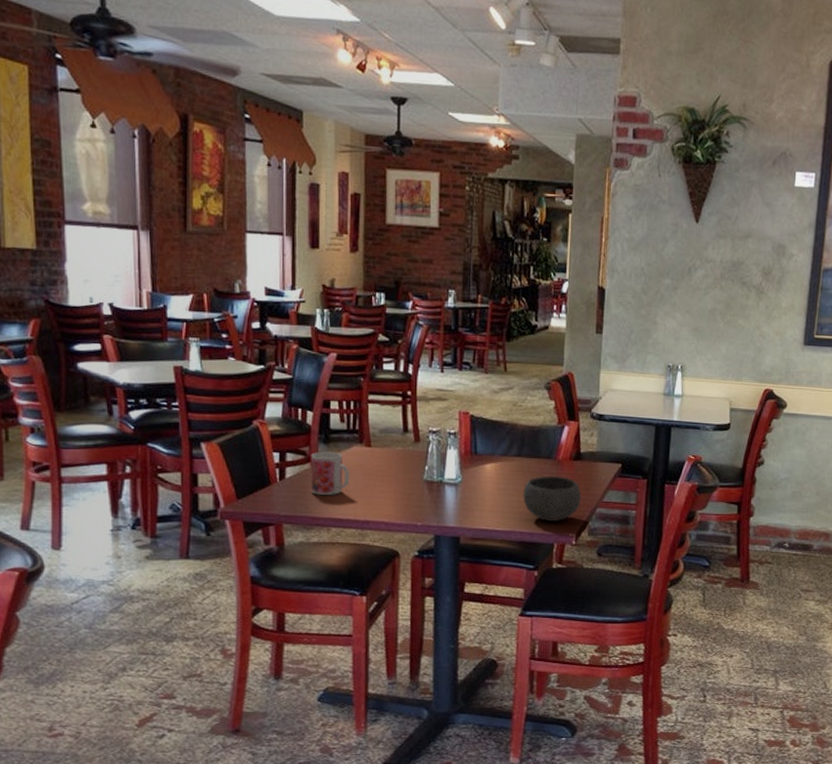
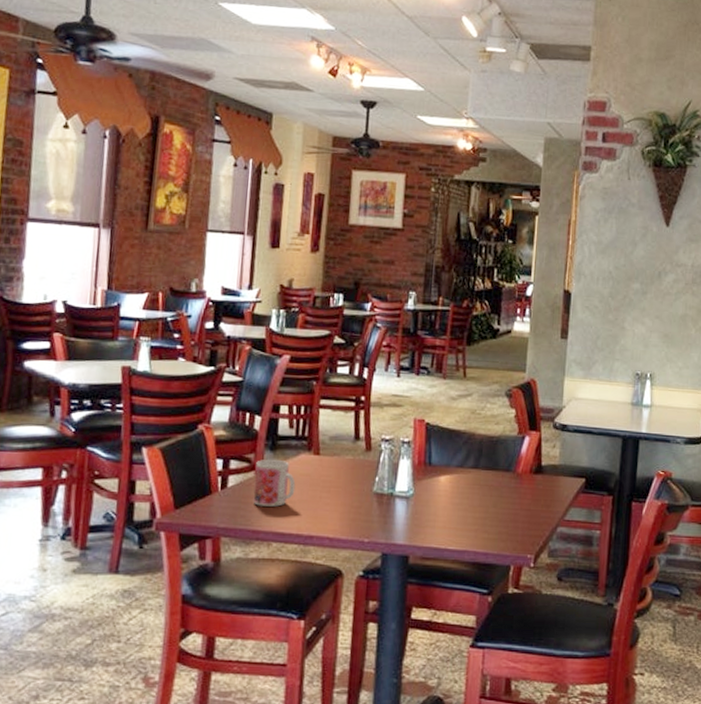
bowl: present [523,475,581,521] -> none [478,490,541,541]

